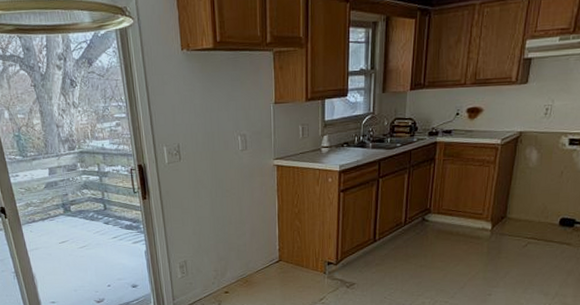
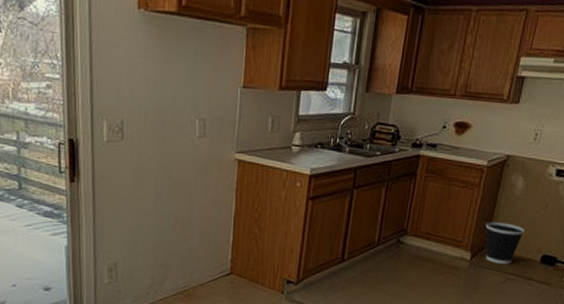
wastebasket: none [503,193,542,231] -> present [485,222,525,265]

